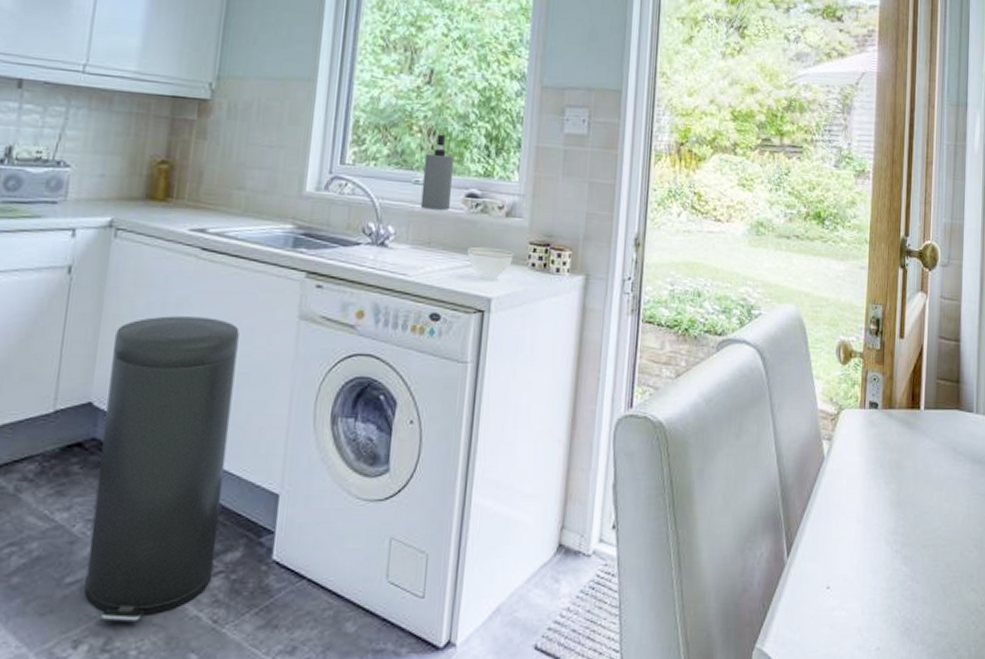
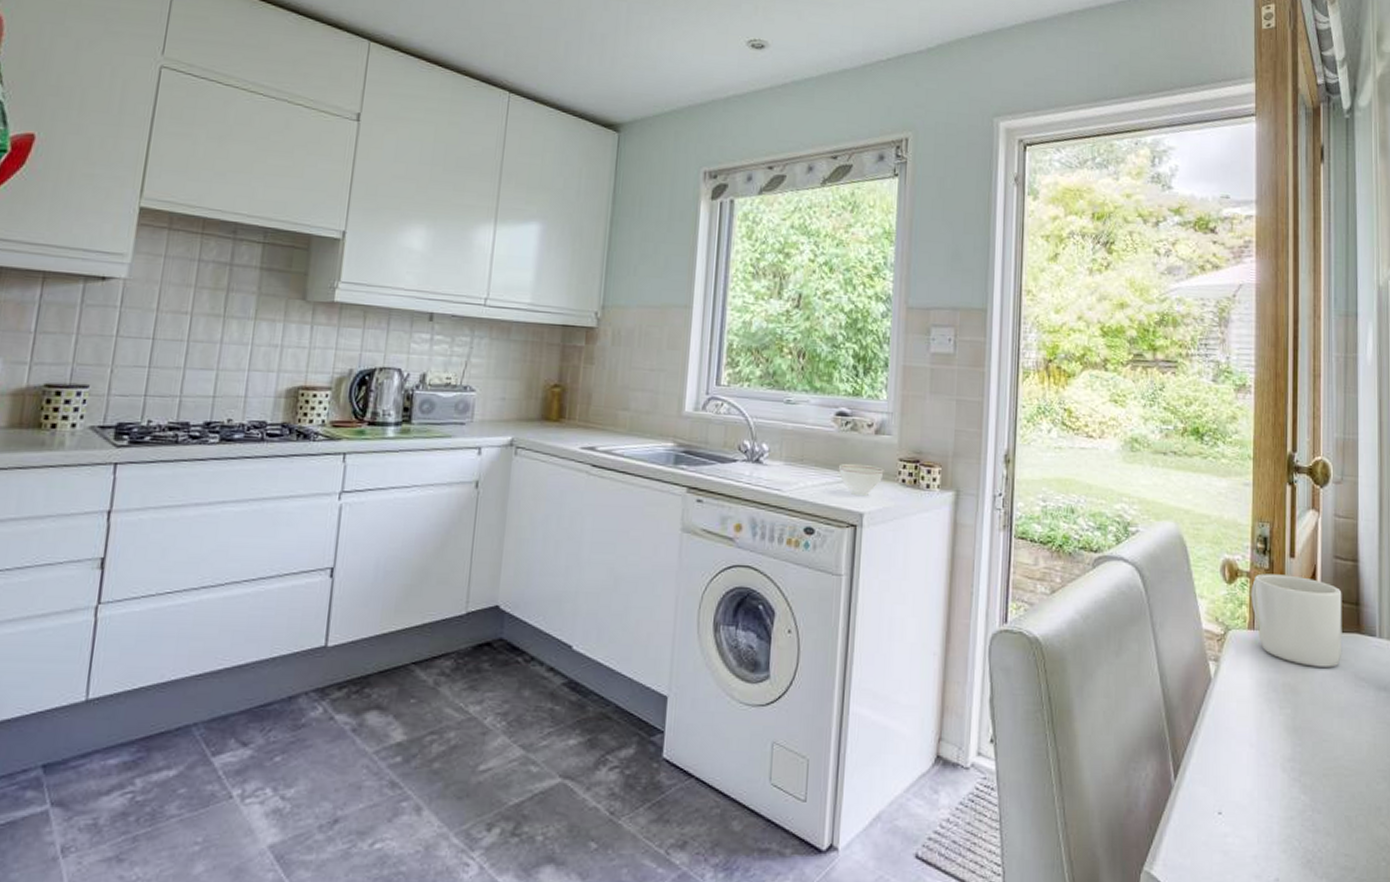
pedal bin: present [84,316,239,623] -> none [496,527,628,810]
soap dispenser: present [420,134,454,211] -> none [792,355,823,429]
mug: none [863,354,945,443] -> present [1251,573,1342,667]

